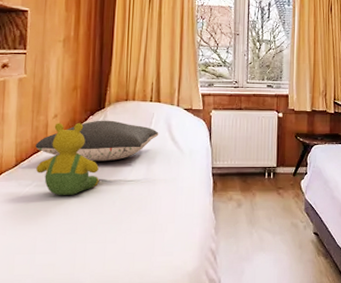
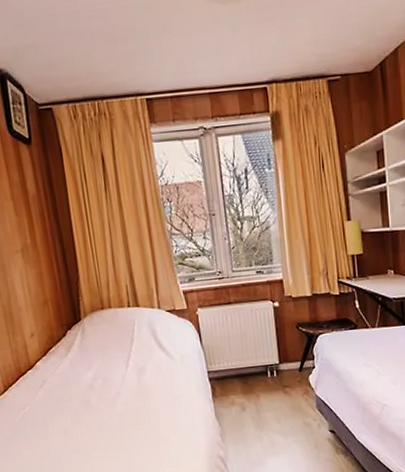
pillow: present [35,120,159,162] -> none [19,332,144,379]
teddy bear: present [36,123,99,196] -> none [25,339,92,417]

